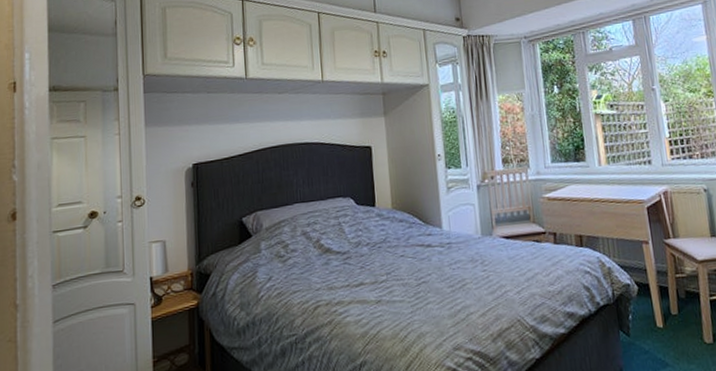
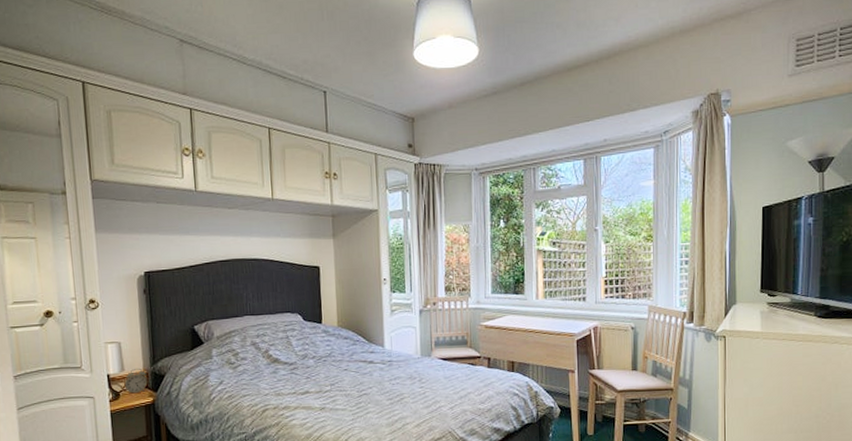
alarm clock: none [167,268,192,297] -> present [124,368,148,394]

